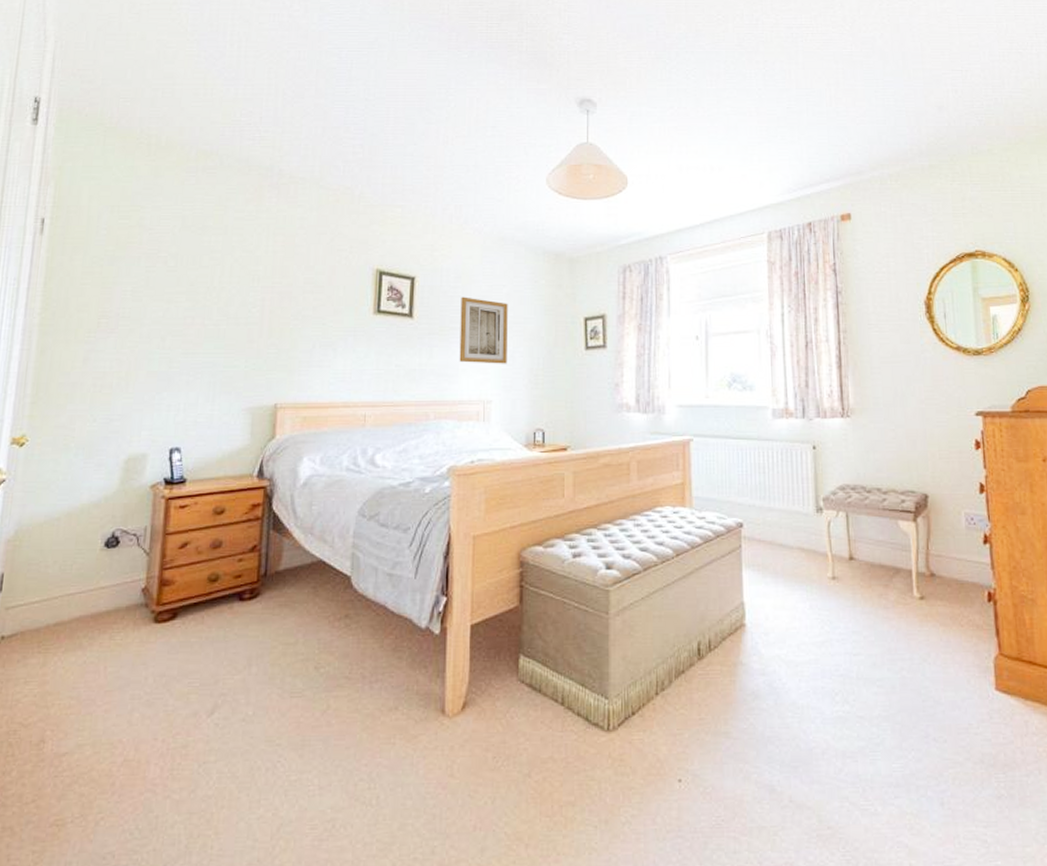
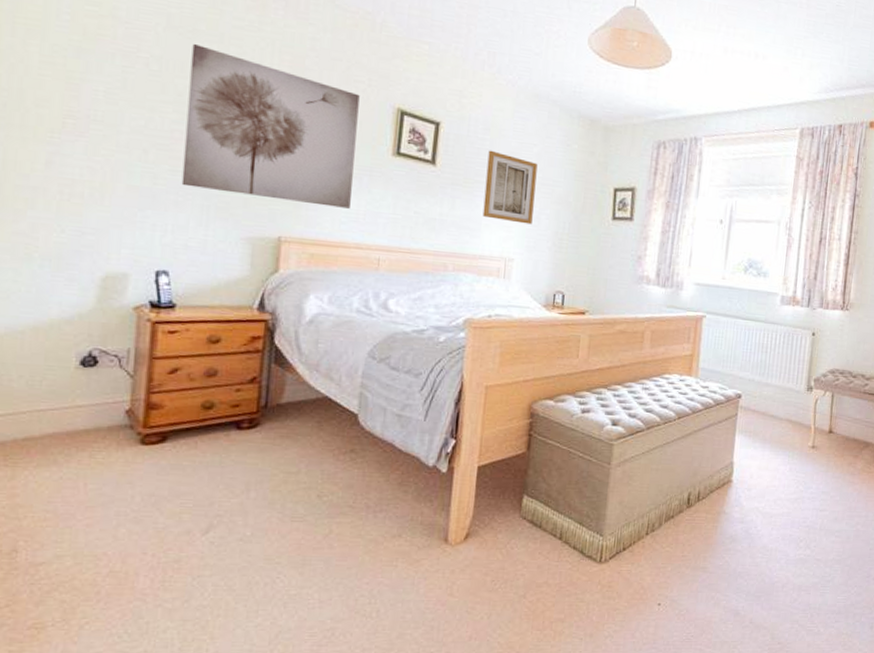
wall art: none [192,238,343,370] -> present [181,43,360,209]

